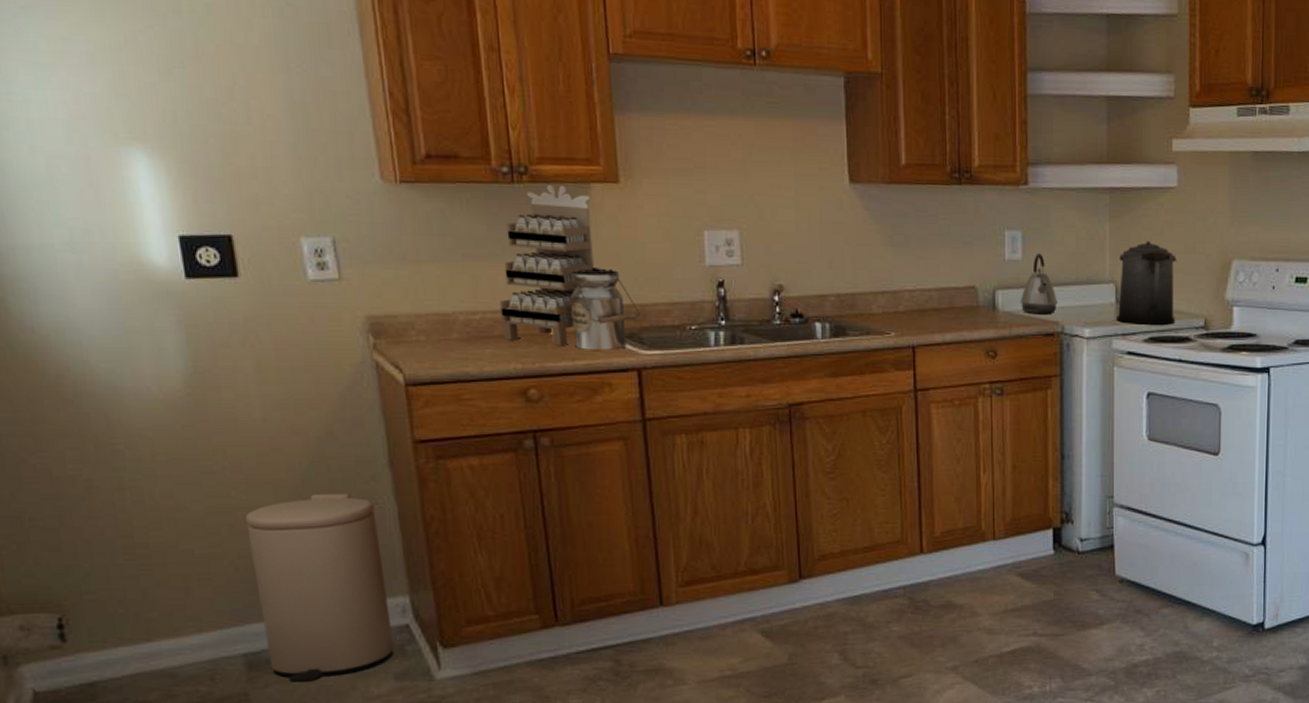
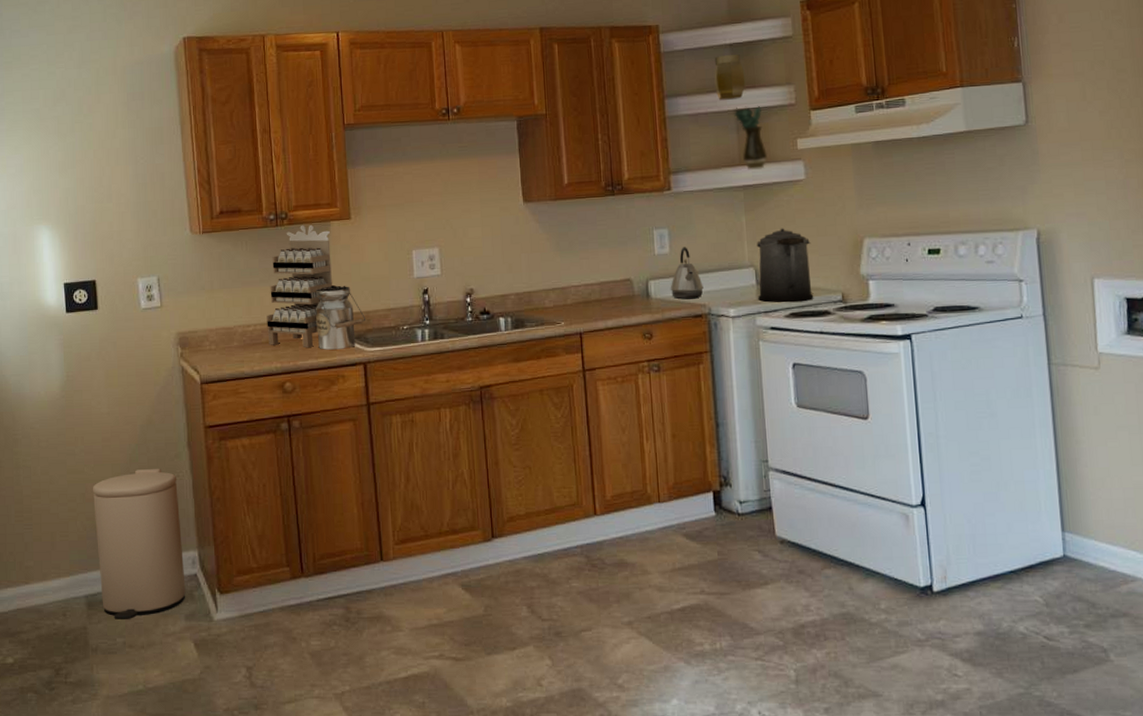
jar: none [1086,26,1121,83] -> present [714,54,745,100]
vase: none [1106,92,1140,170] -> present [734,105,768,170]

